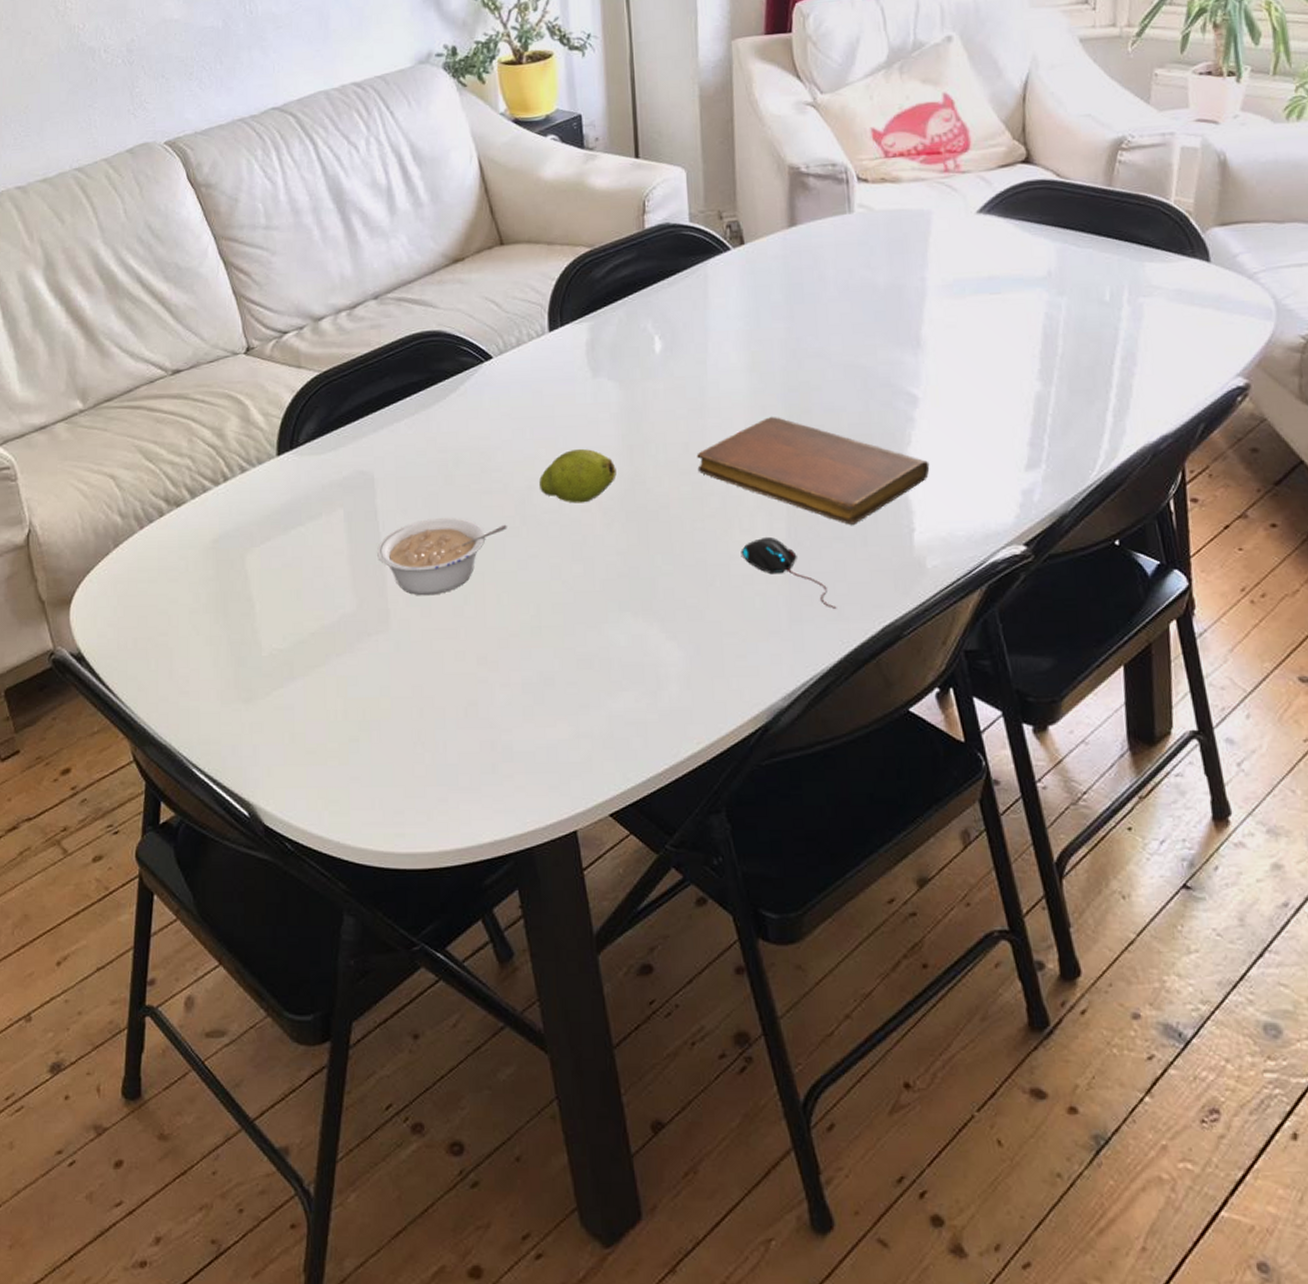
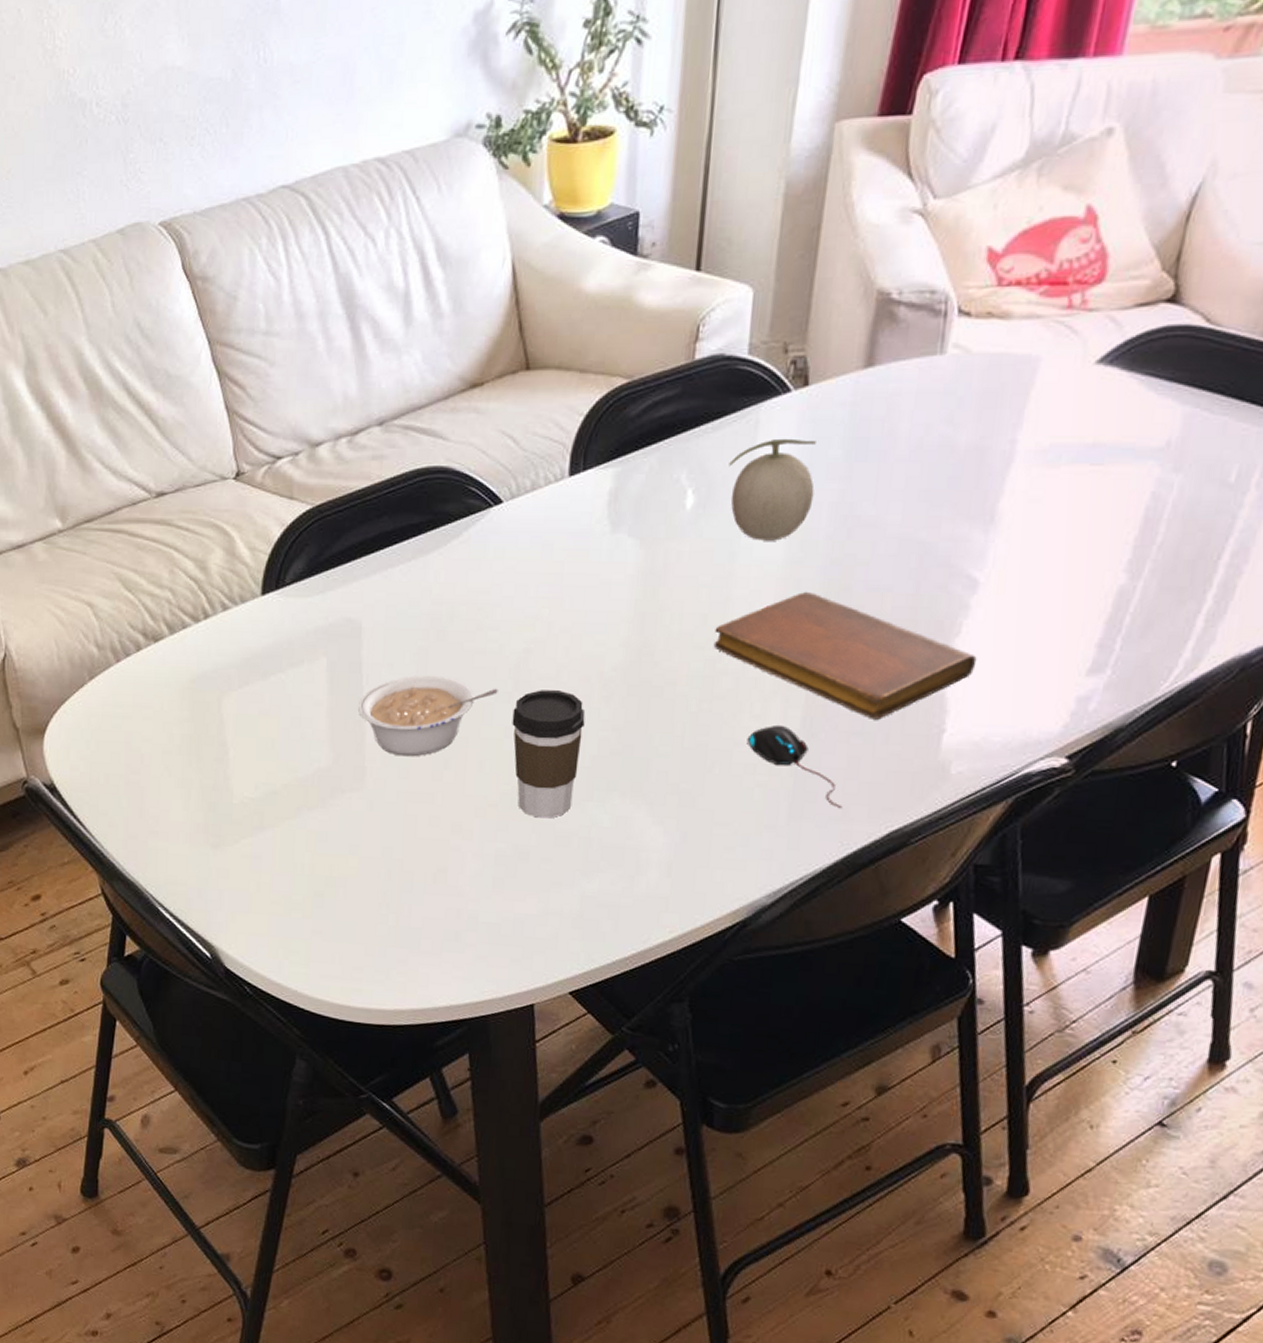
coffee cup: none [523,522,591,644] -> present [512,690,586,819]
fruit: present [539,448,617,503] -> none [538,611,624,672]
fruit: none [687,288,765,376] -> present [729,438,816,541]

